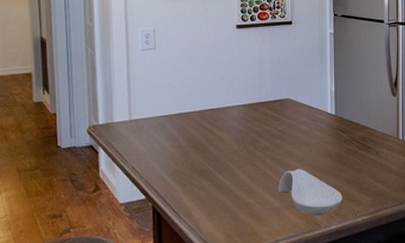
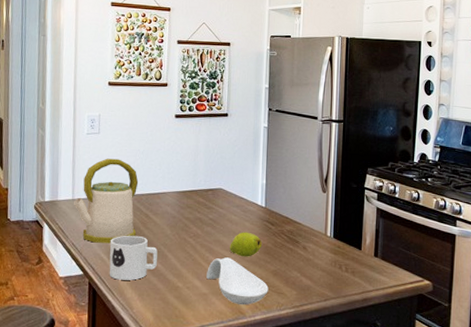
kettle: none [131,74,202,165] -> present [74,158,139,243]
mug: none [173,153,225,201] -> present [109,235,158,280]
fruit: none [301,141,335,167] -> present [229,232,263,257]

